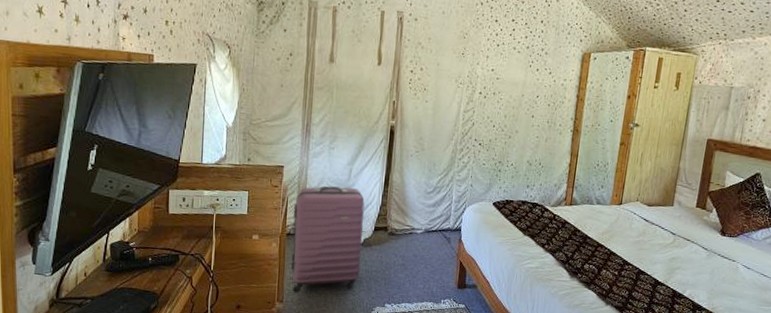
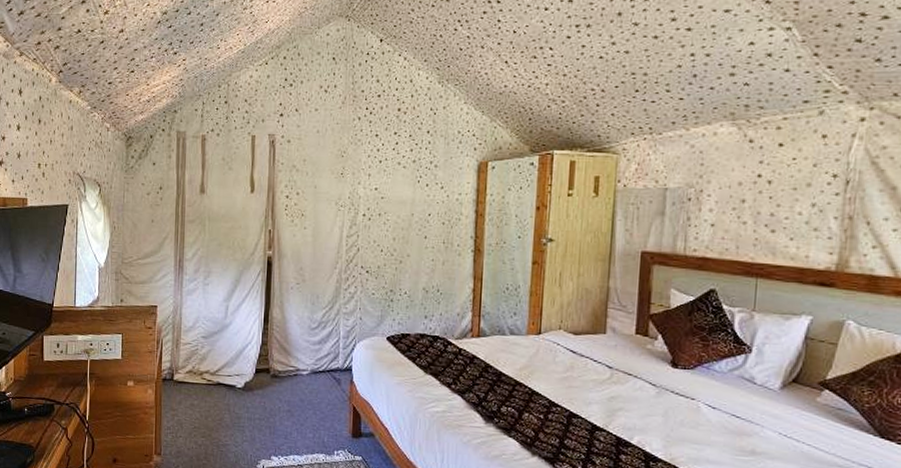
suitcase: present [290,185,366,294] -> none [167,325,245,446]

